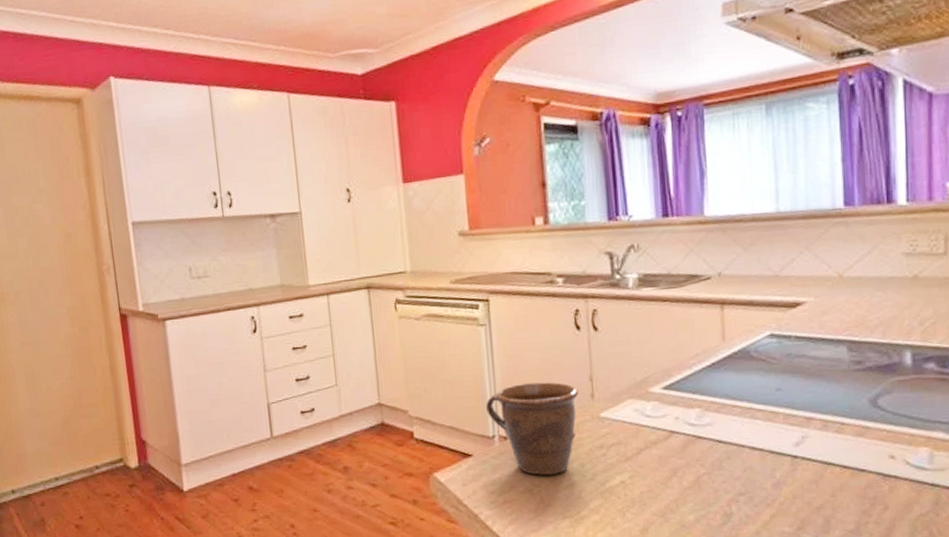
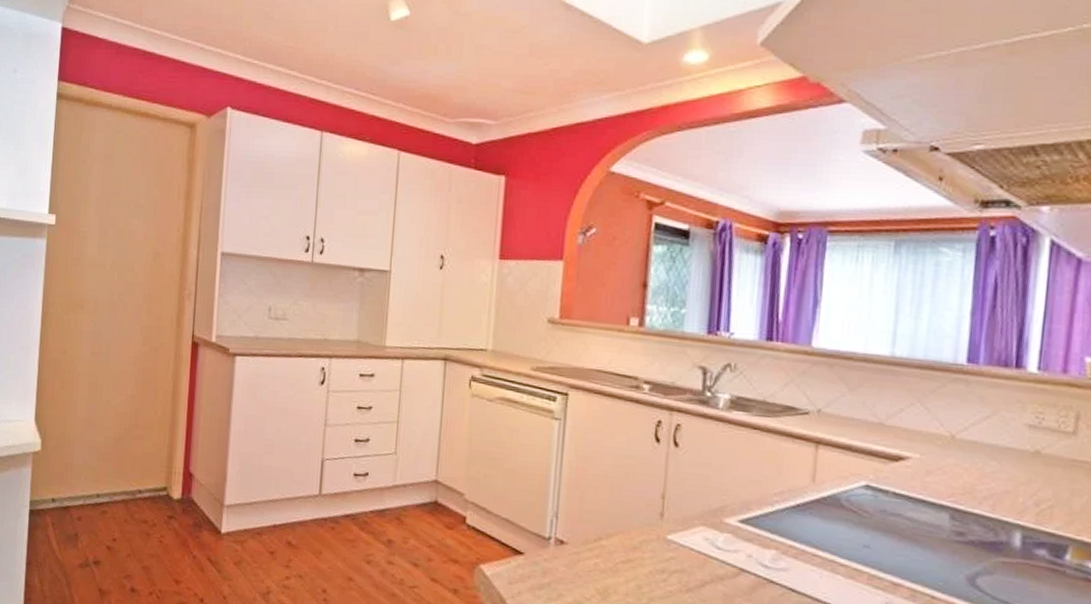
mug: present [486,382,578,475] -> none [547,487,647,591]

